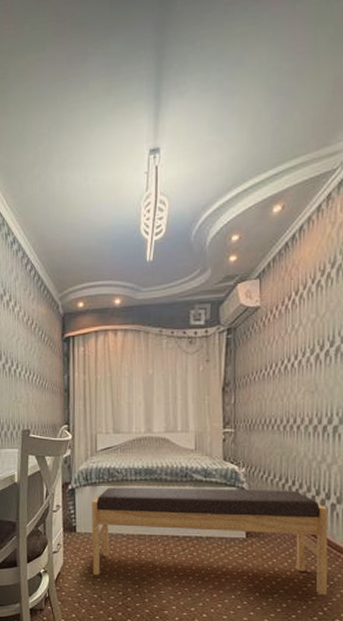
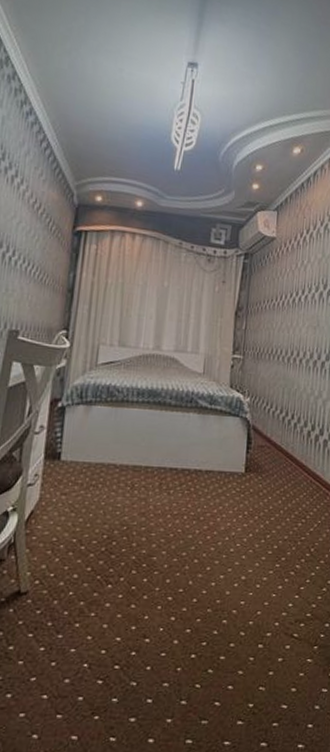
bench: present [91,487,329,595] -> none [74,408,321,535]

